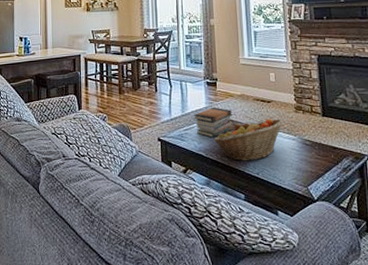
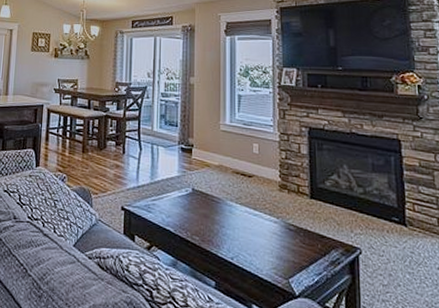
book stack: present [194,107,234,138] -> none [164,176,208,212]
fruit basket: present [213,118,284,161] -> none [184,196,265,243]

